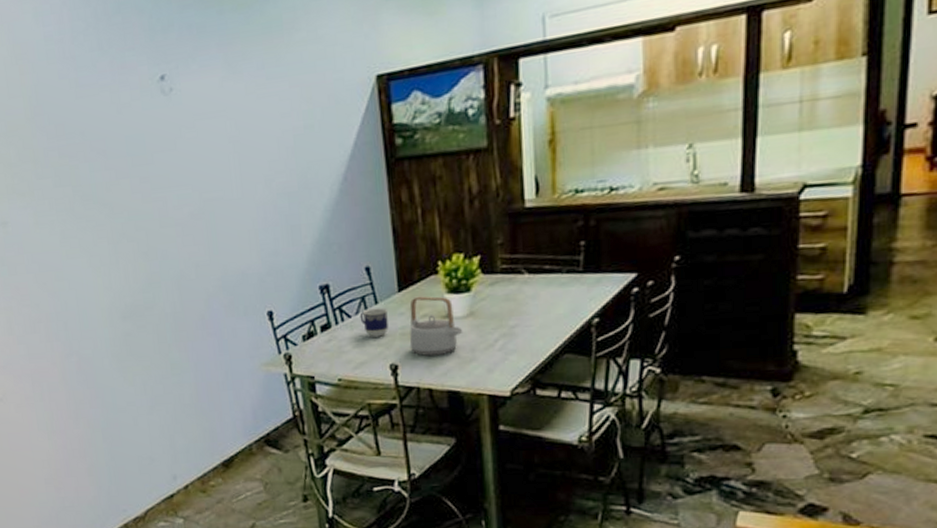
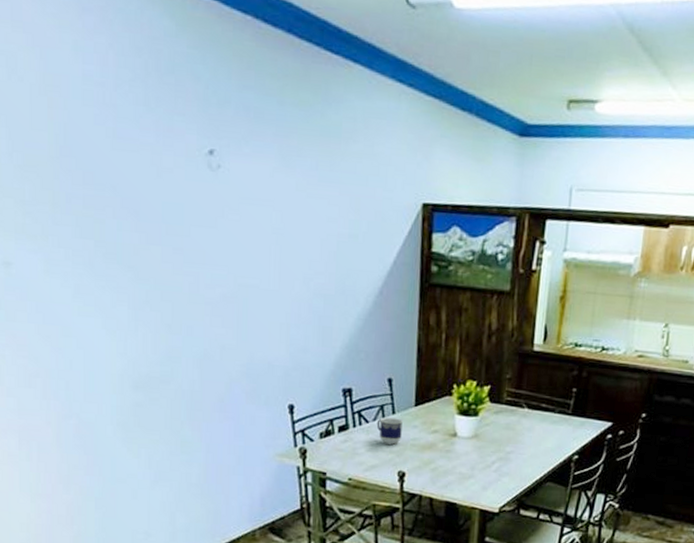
teapot: present [409,296,463,356] -> none [418,413,467,469]

